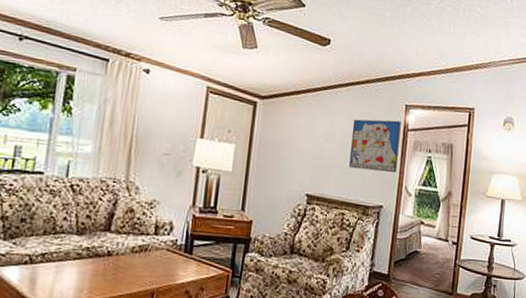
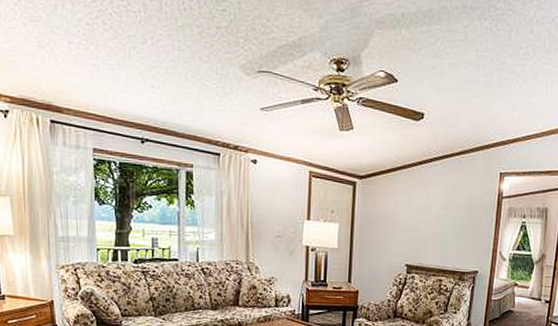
wall art: present [349,119,401,173] -> none [445,189,496,240]

